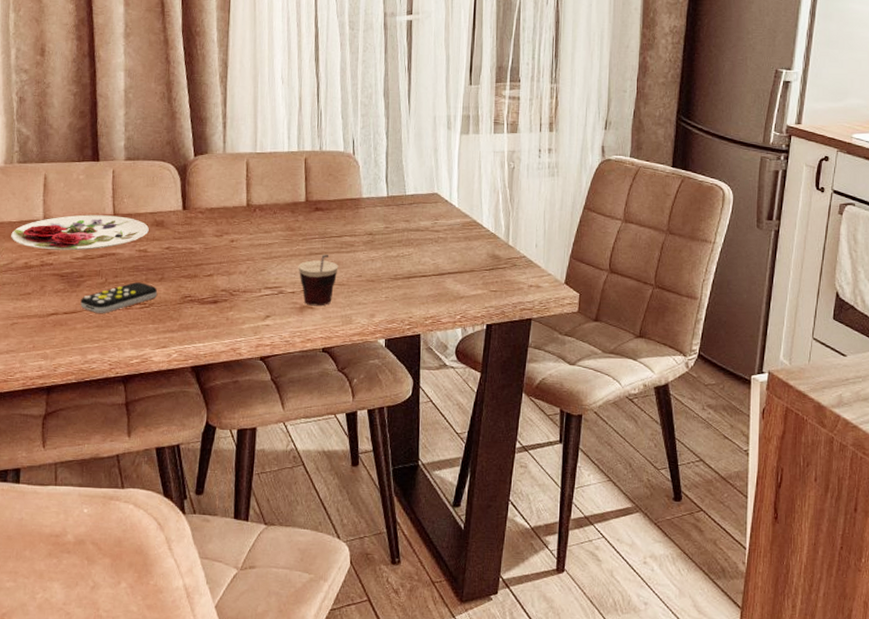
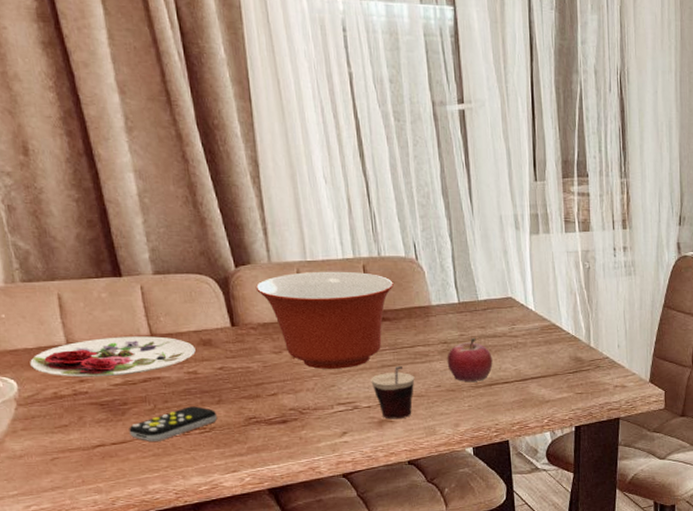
mixing bowl: none [208,162,330,254] -> present [255,271,394,369]
fruit: none [370,230,413,273] -> present [447,337,493,382]

